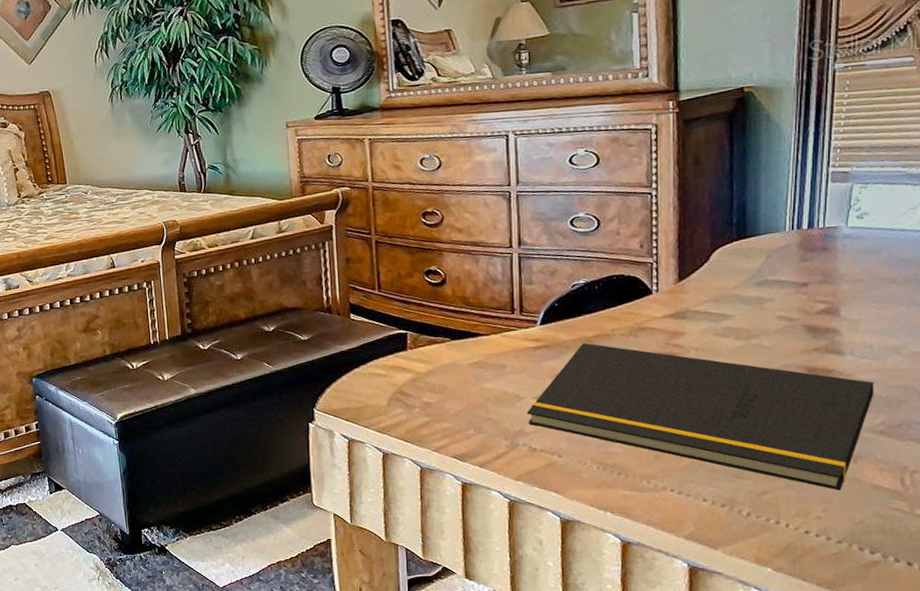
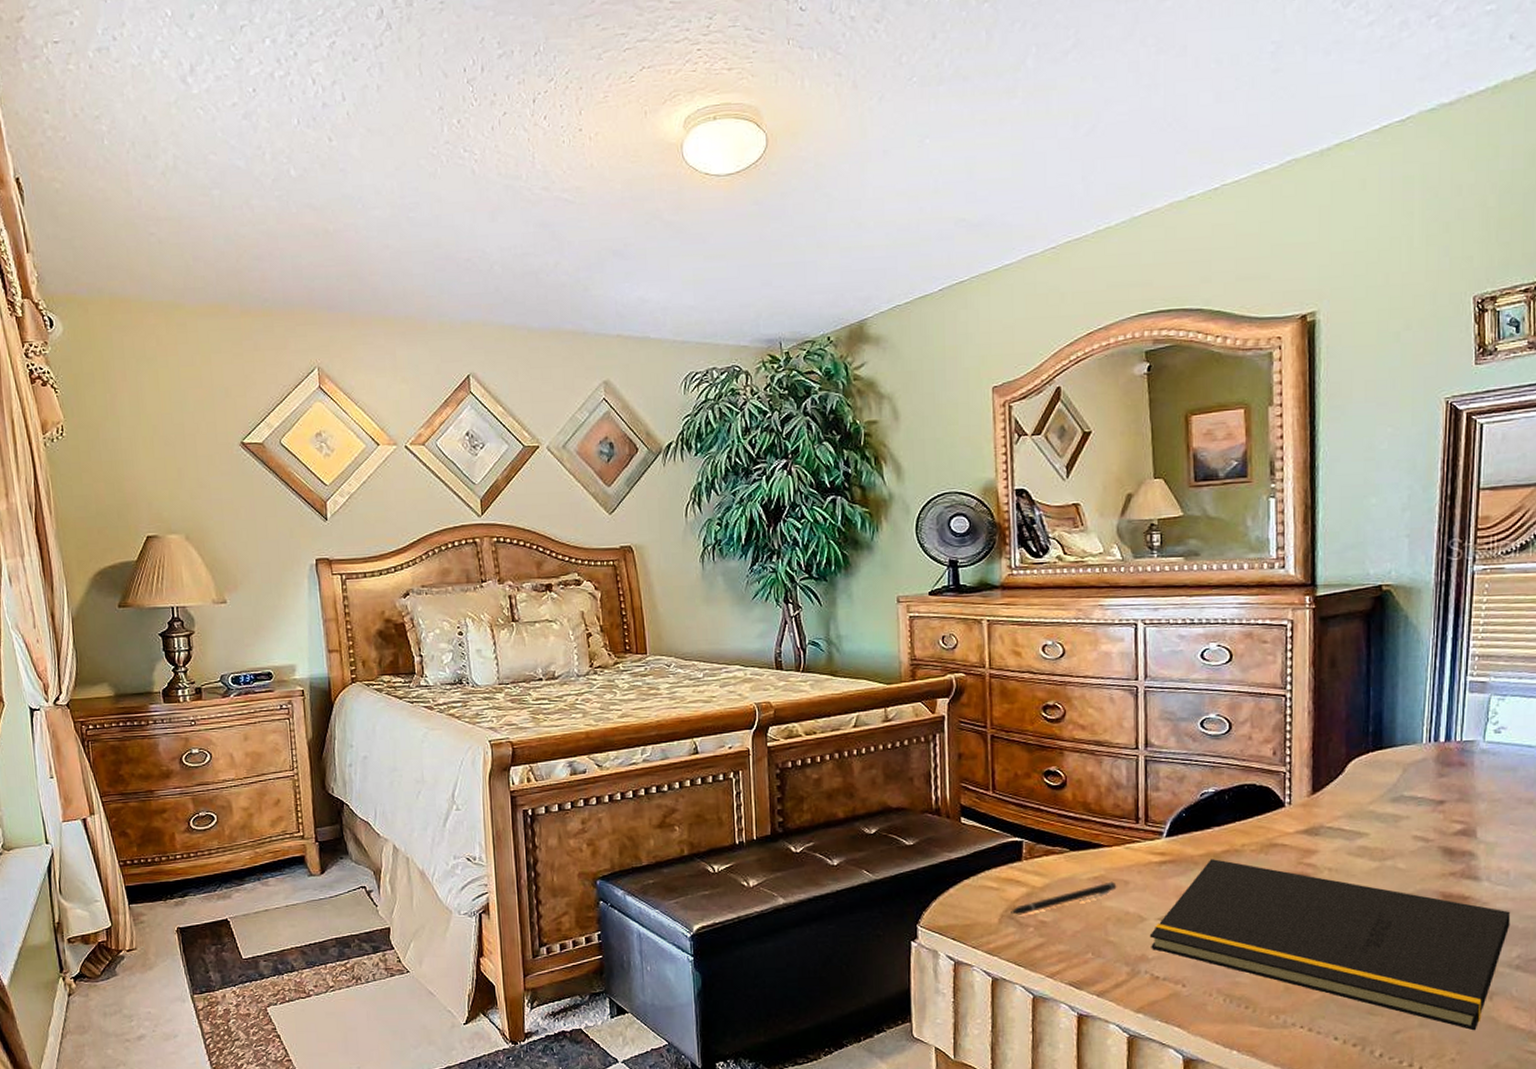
pen: none [398,366,495,398] -> present [1011,881,1117,915]

